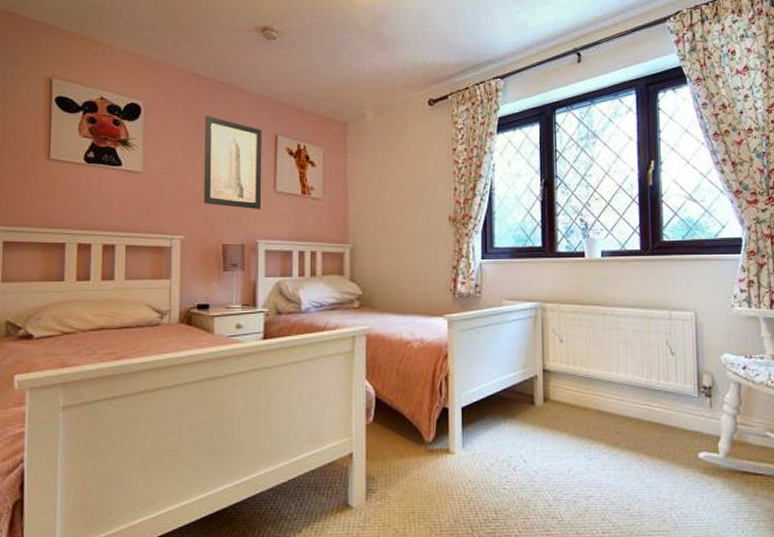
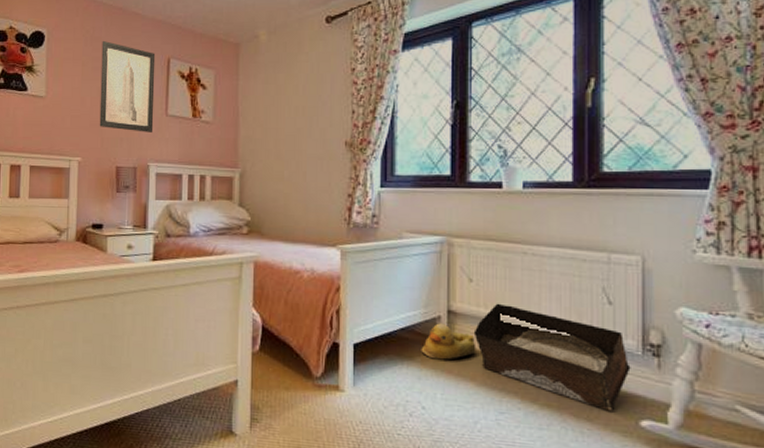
rubber duck: none [521,382,568,415] -> present [421,323,476,360]
storage bin: none [565,360,690,448] -> present [473,303,631,412]

